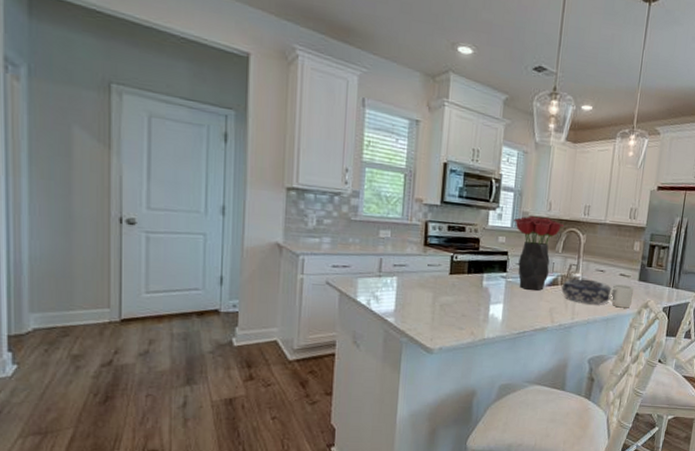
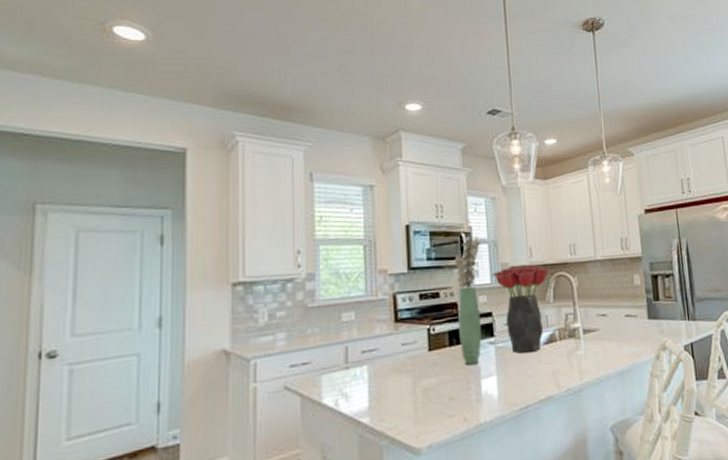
vase: none [477,181,507,292] -> present [454,235,482,365]
decorative bowl: present [561,279,614,304] -> none [561,328,623,358]
mug: present [608,284,634,308] -> none [617,326,647,356]

